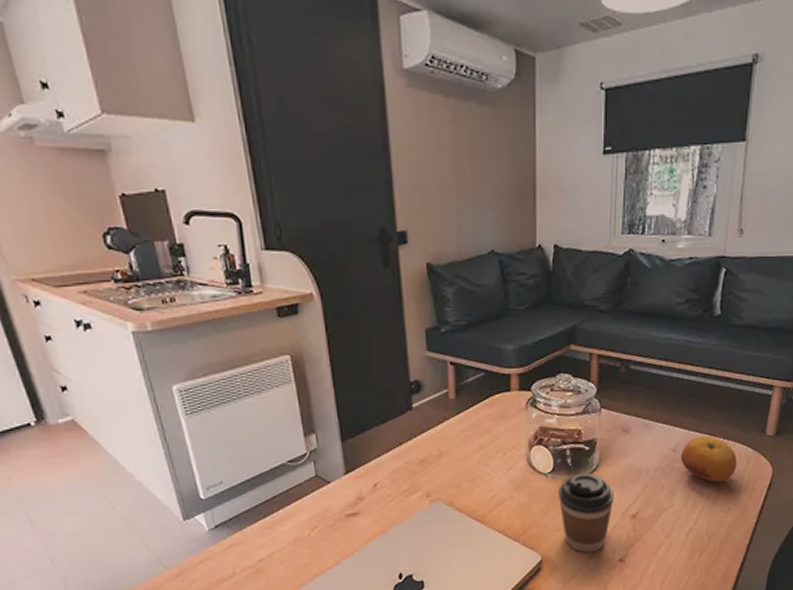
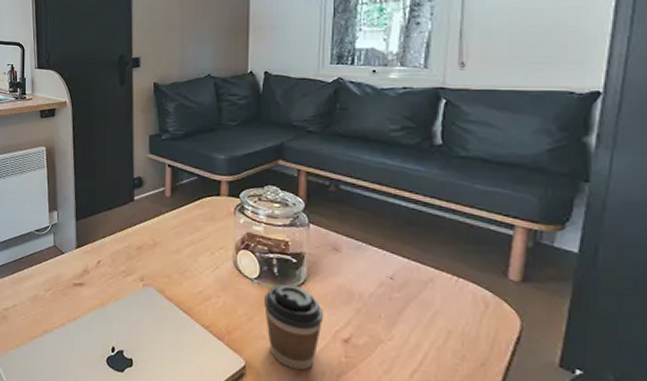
fruit: present [681,436,738,482] -> none [400,267,472,324]

